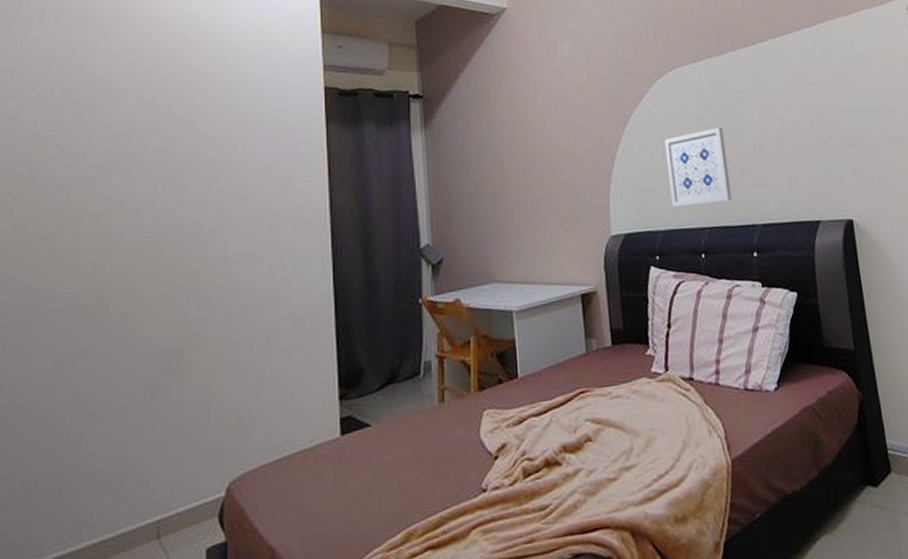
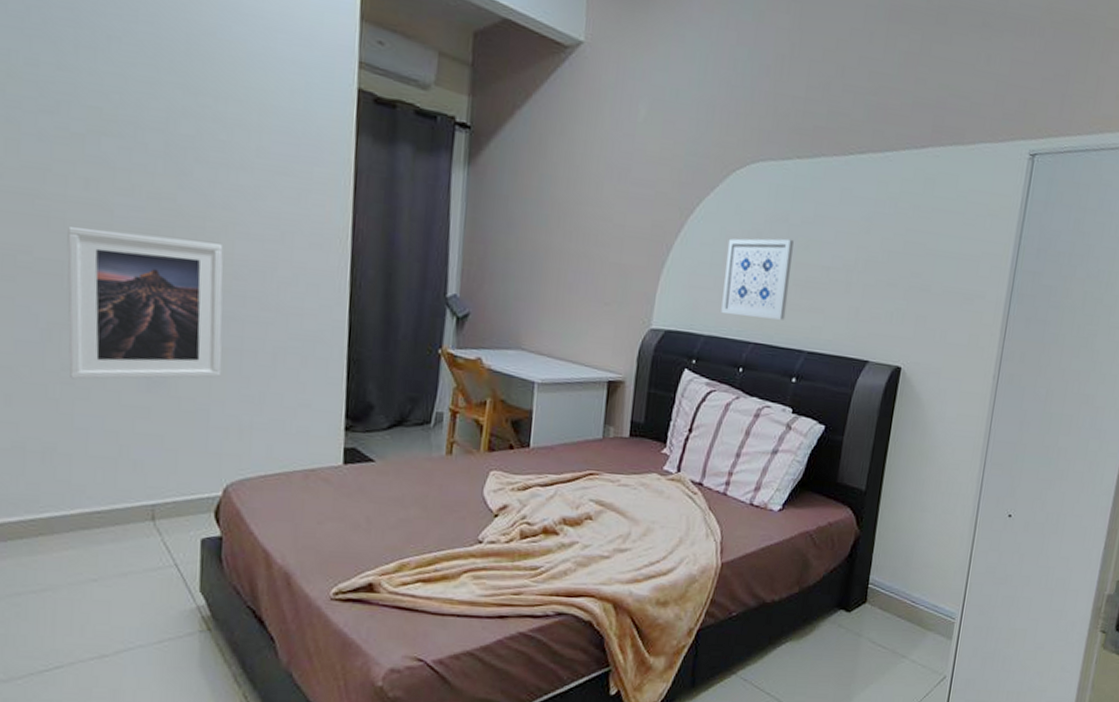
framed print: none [78,246,220,405] -> present [67,227,223,380]

